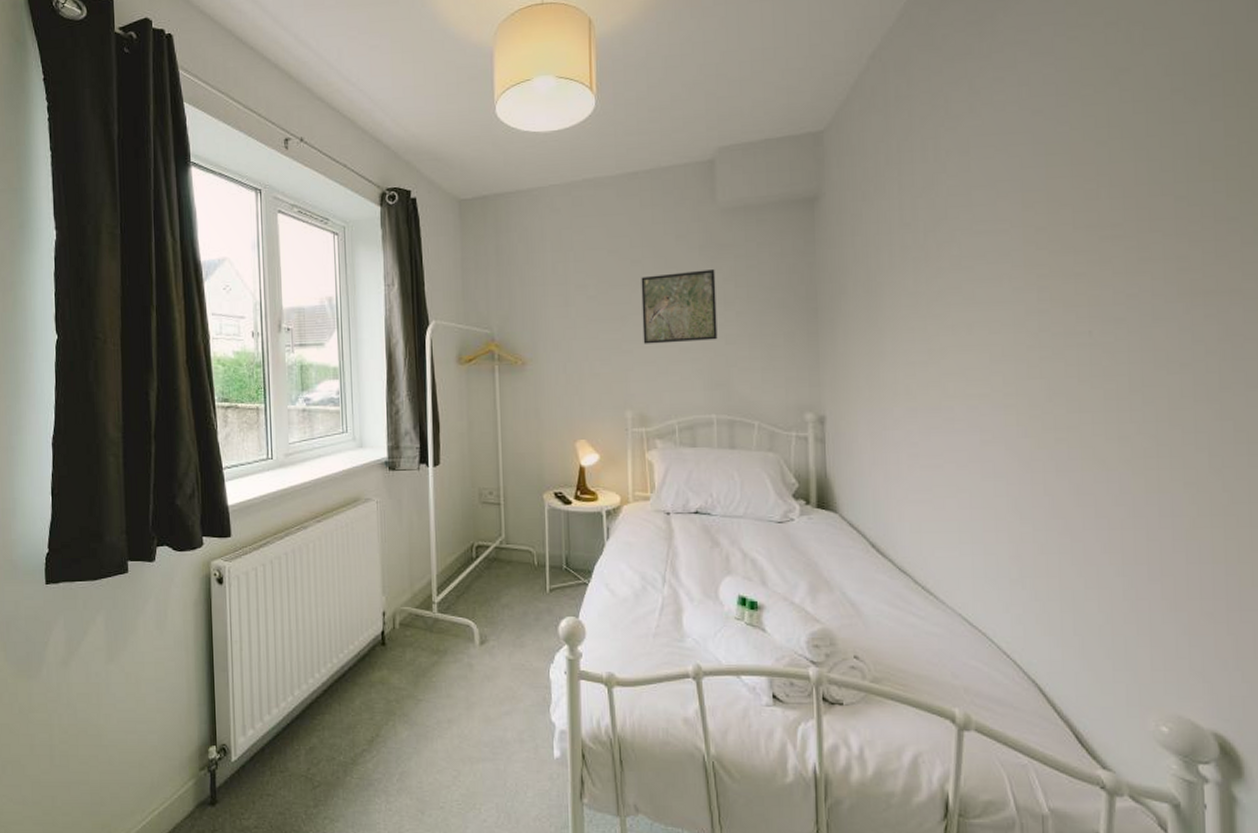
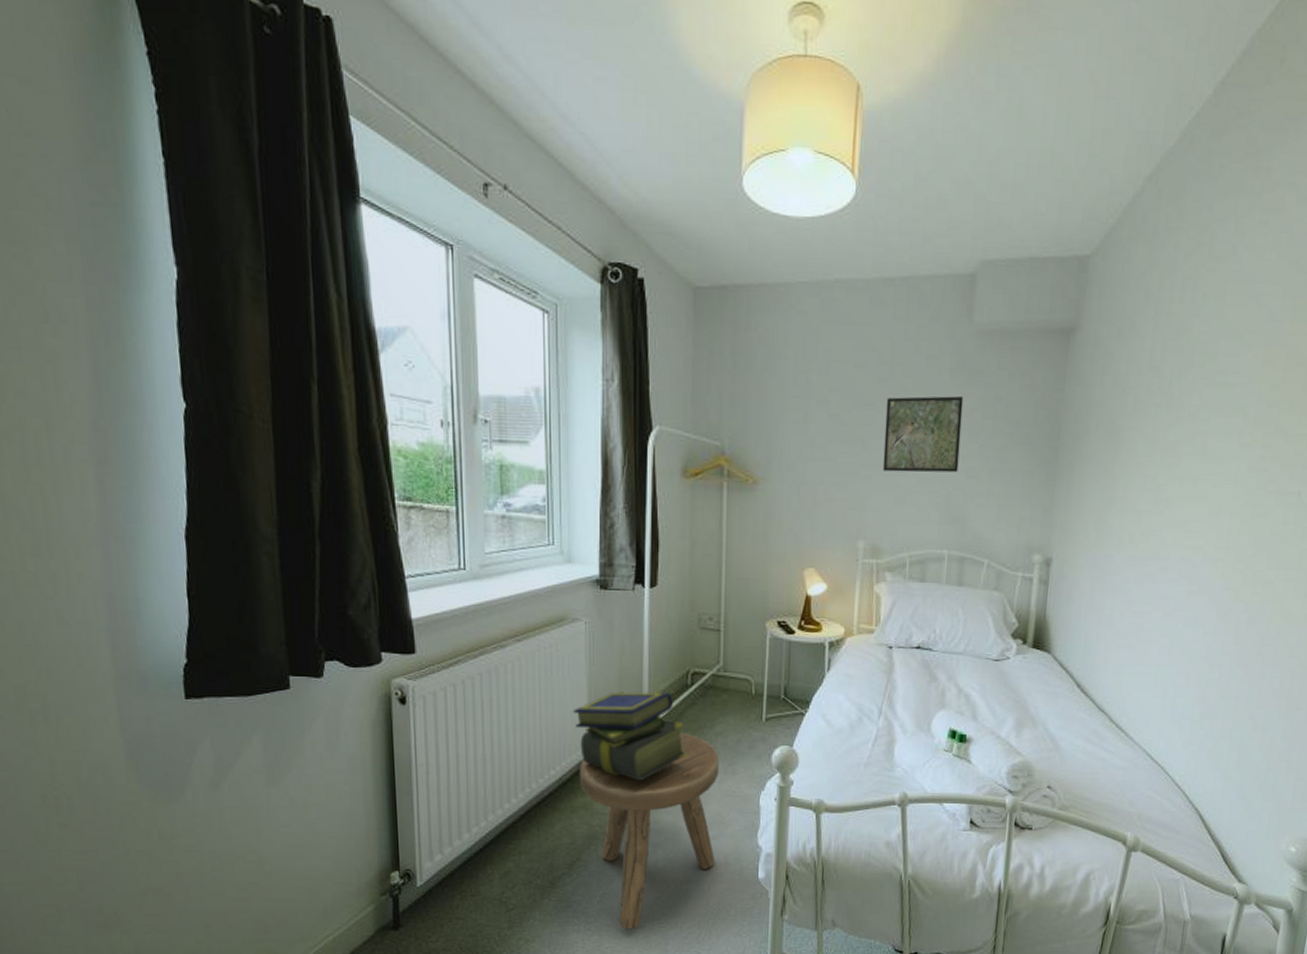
stack of books: none [368,566,477,654] -> present [572,692,688,781]
stool: none [375,605,509,811] -> present [579,732,719,930]

